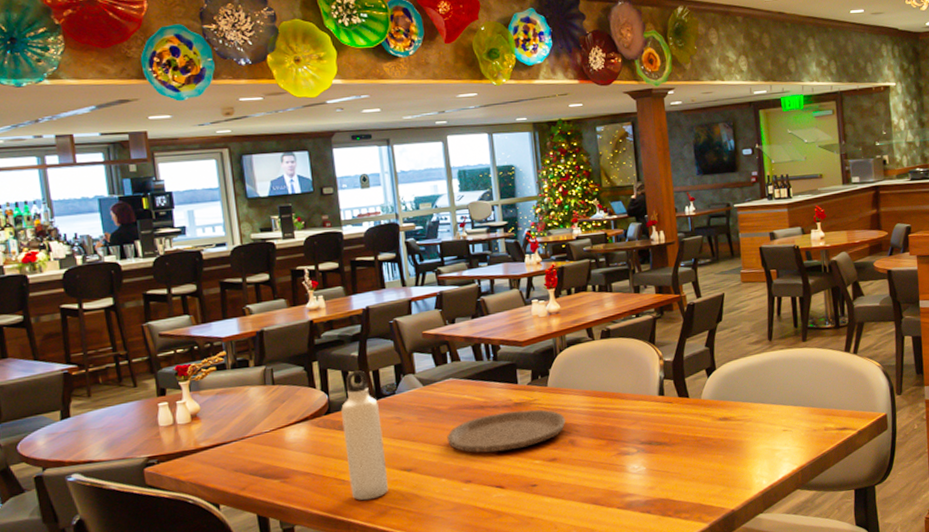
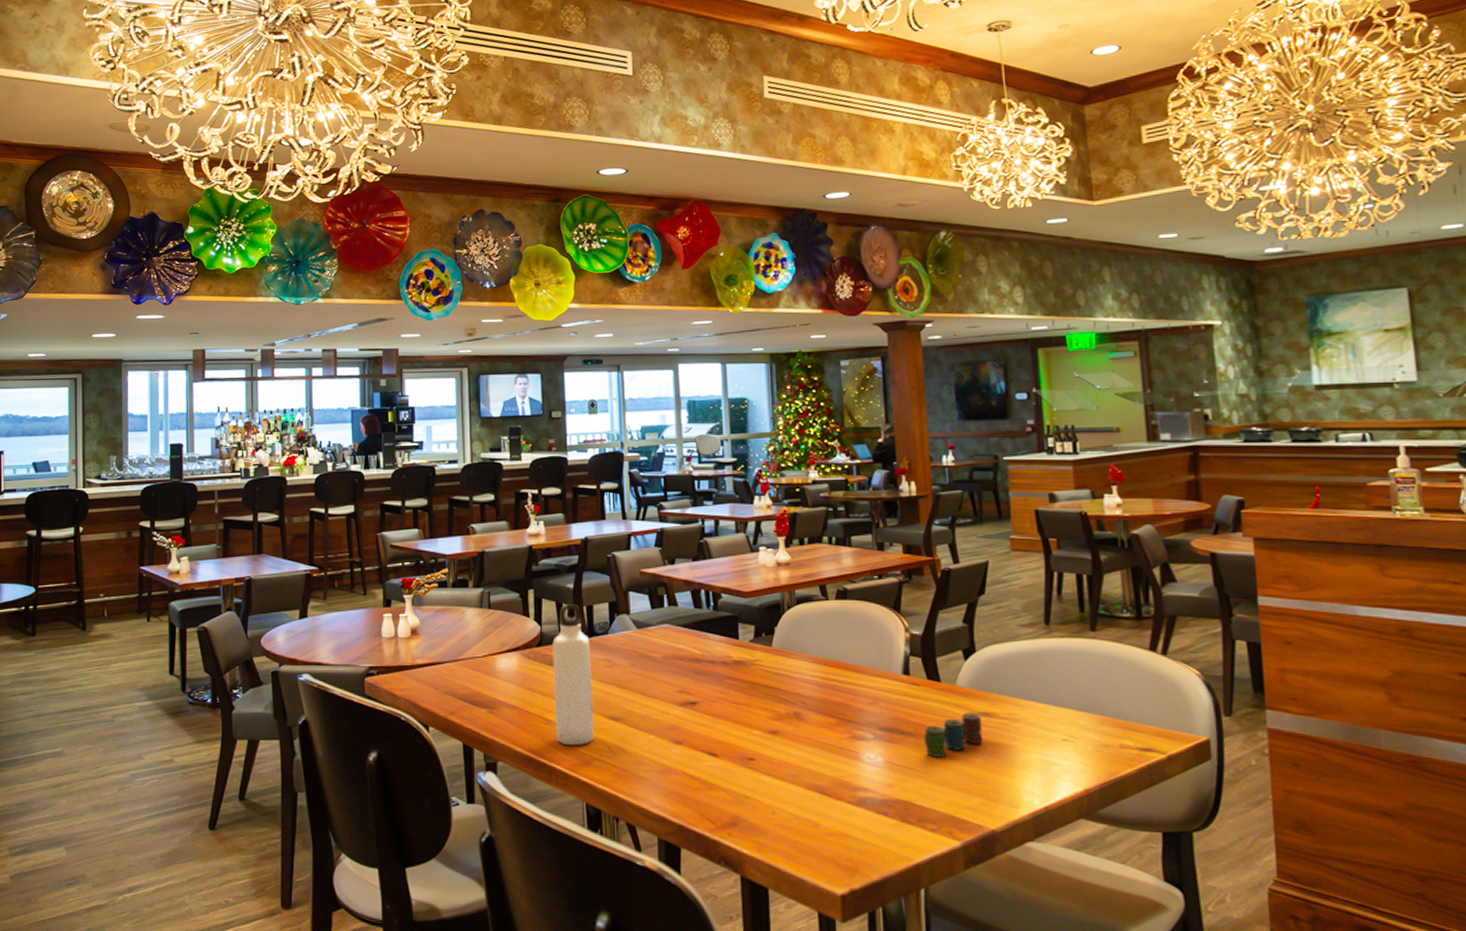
plate: present [447,409,566,453] -> none [659,670,791,714]
cup: none [677,419,724,460] -> present [924,712,983,758]

